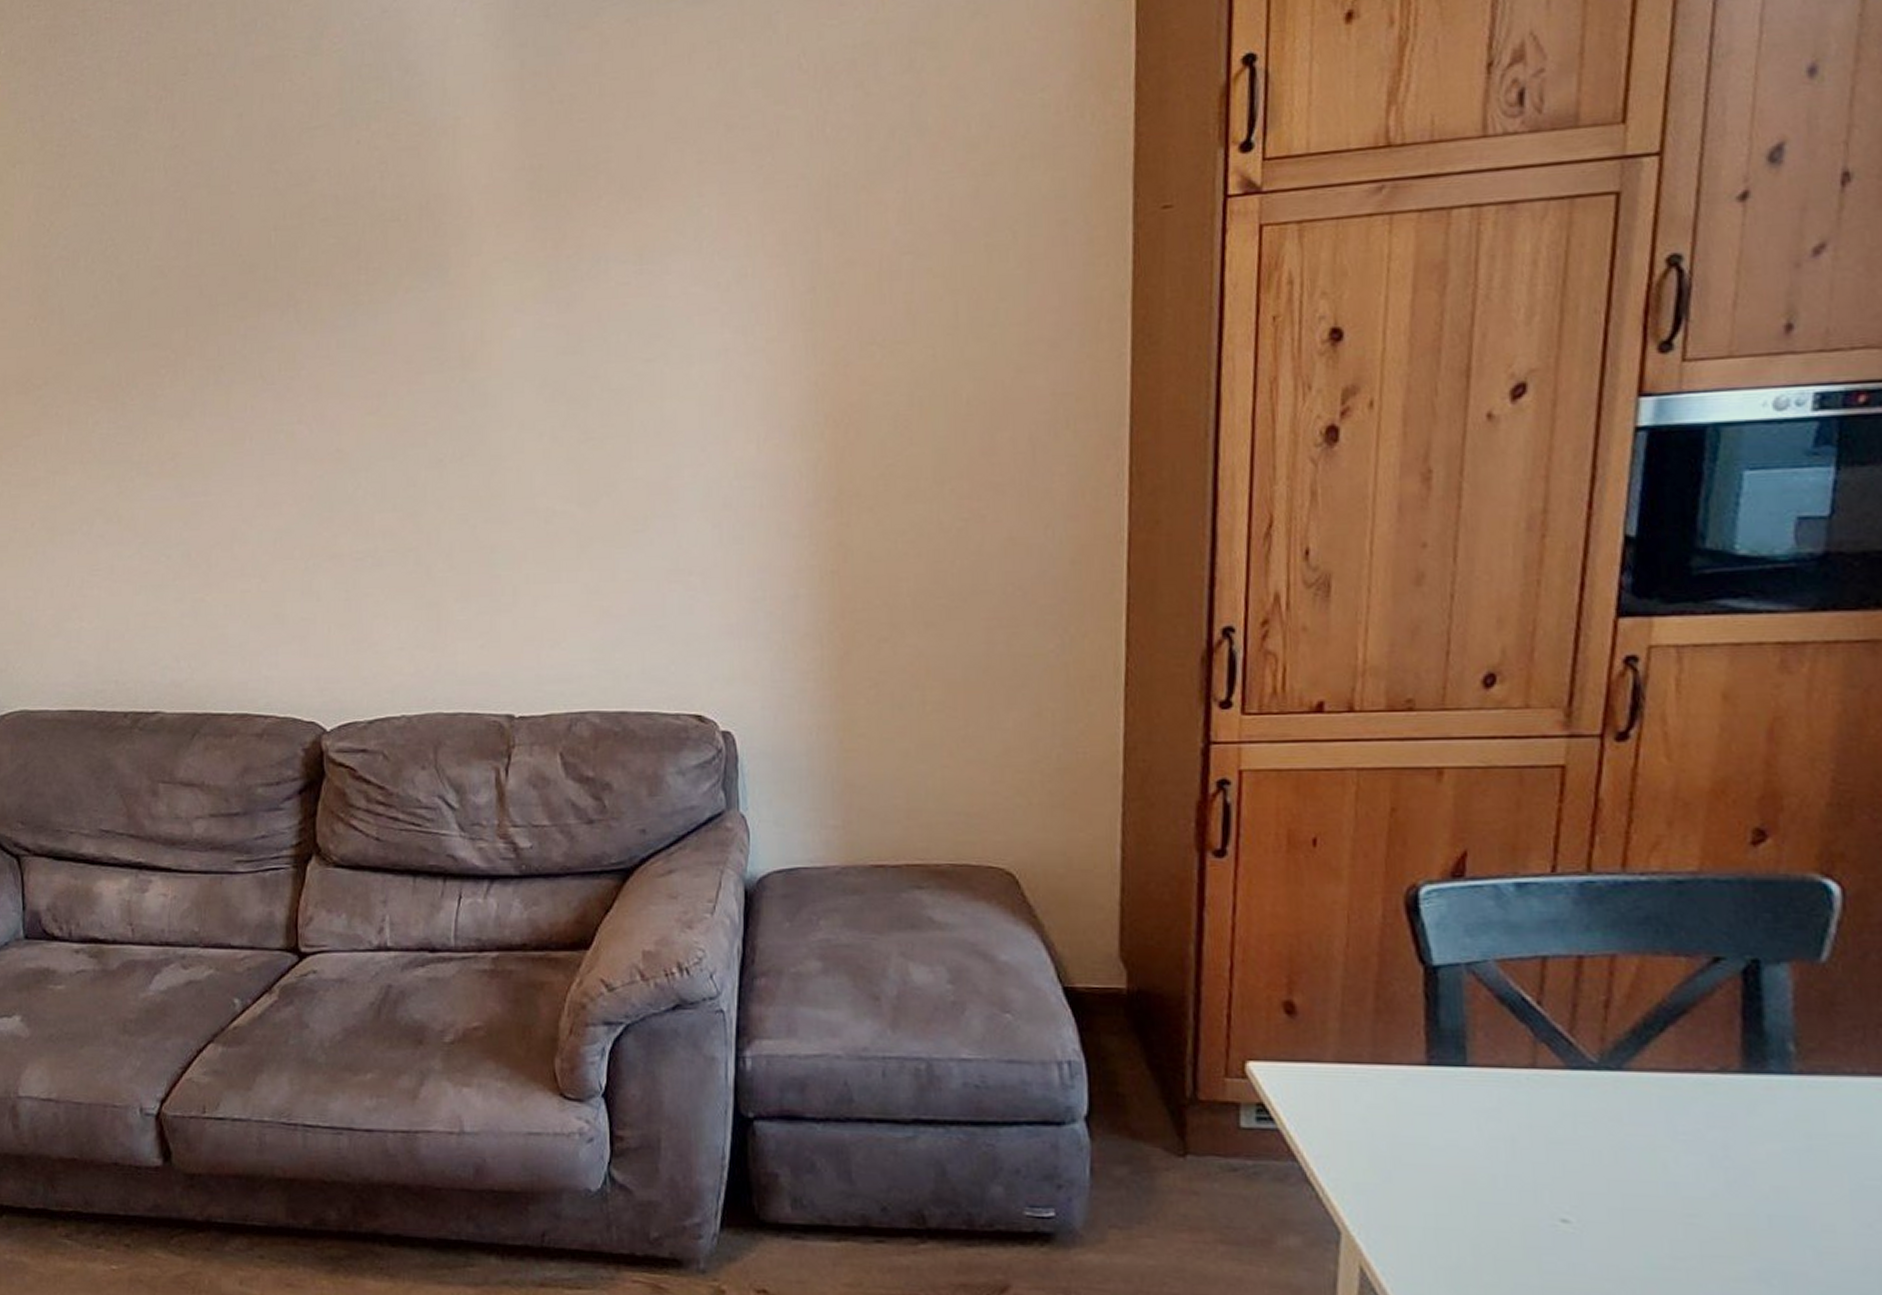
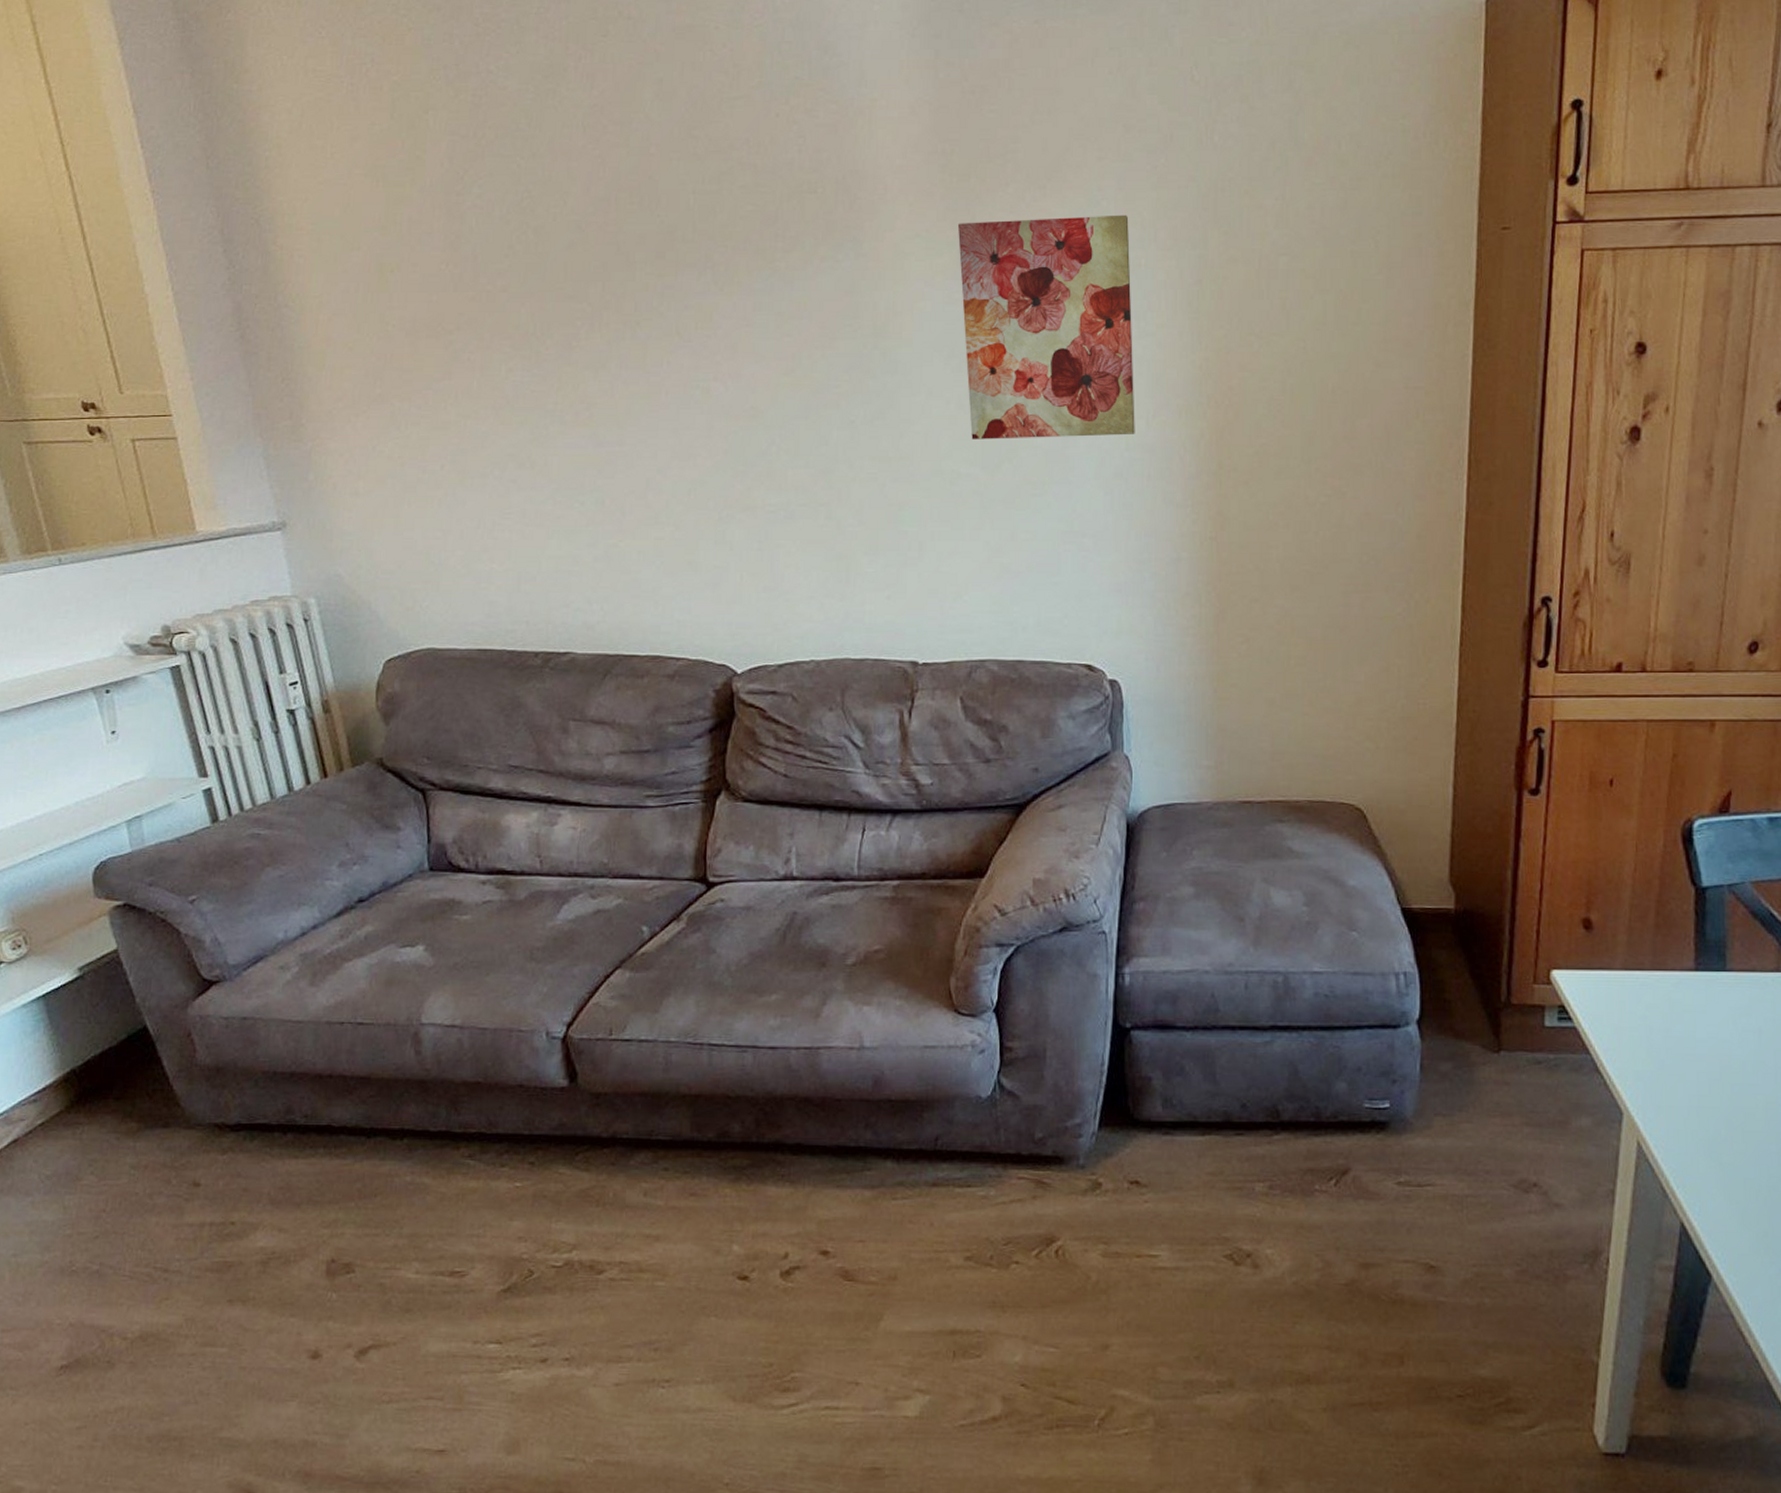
wall art: none [547,221,745,474] -> present [957,214,1135,439]

